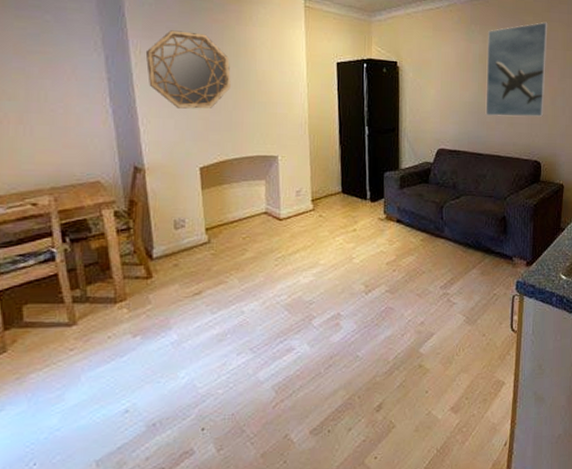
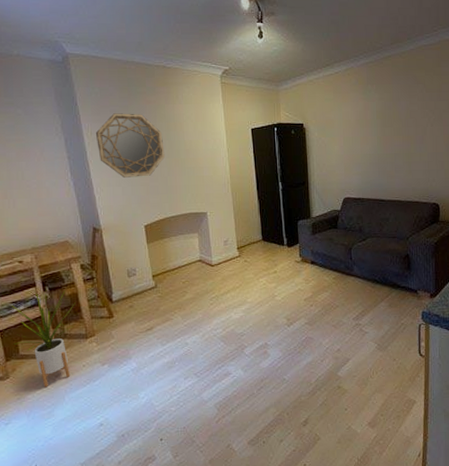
house plant: none [16,237,104,364] -> present [10,286,75,388]
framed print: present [485,22,549,118] -> none [384,76,440,165]

